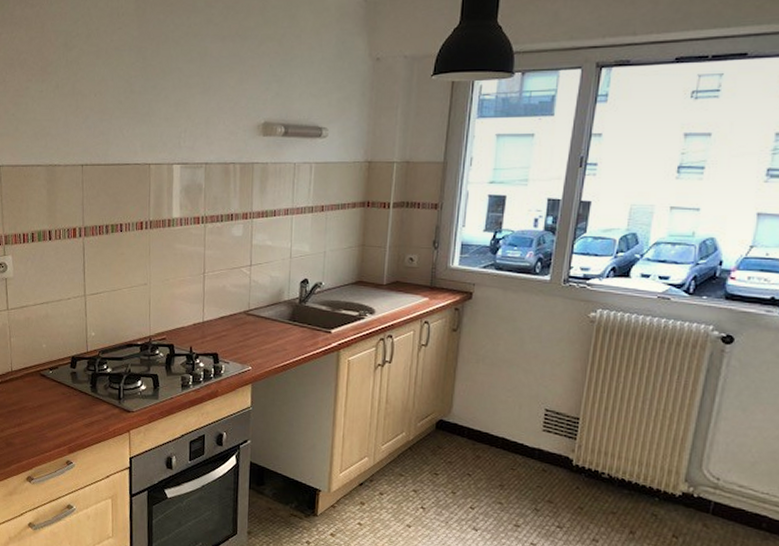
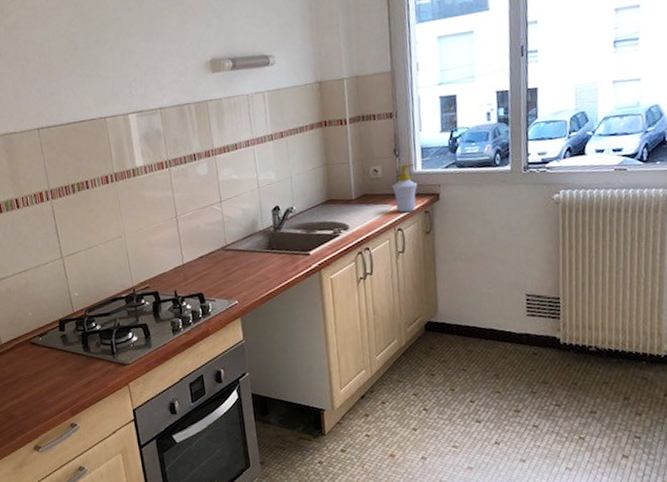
soap bottle: none [425,257,452,307] -> present [392,163,418,213]

